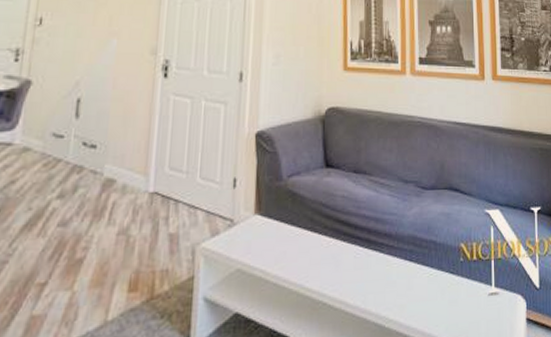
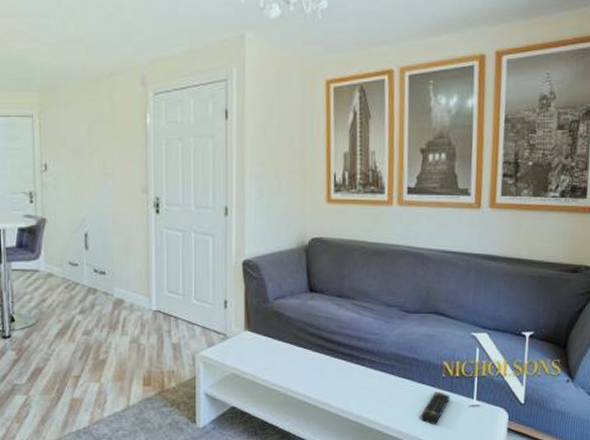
remote control: none [440,279,470,320] -> present [420,392,451,425]

